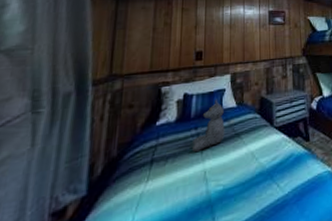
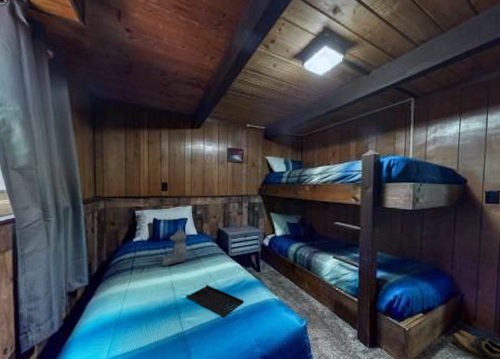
tray: none [221,166,294,207] -> present [185,284,244,317]

